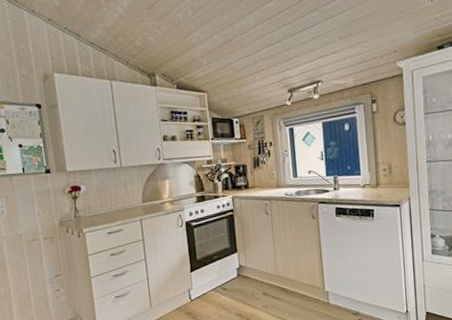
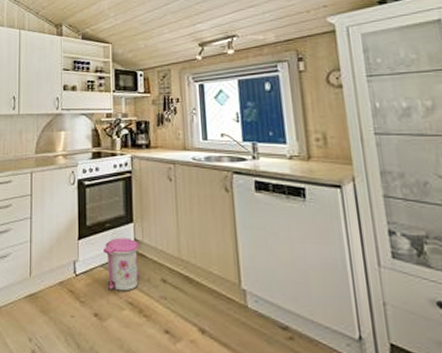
trash can: none [213,265,245,308] -> present [104,237,140,291]

